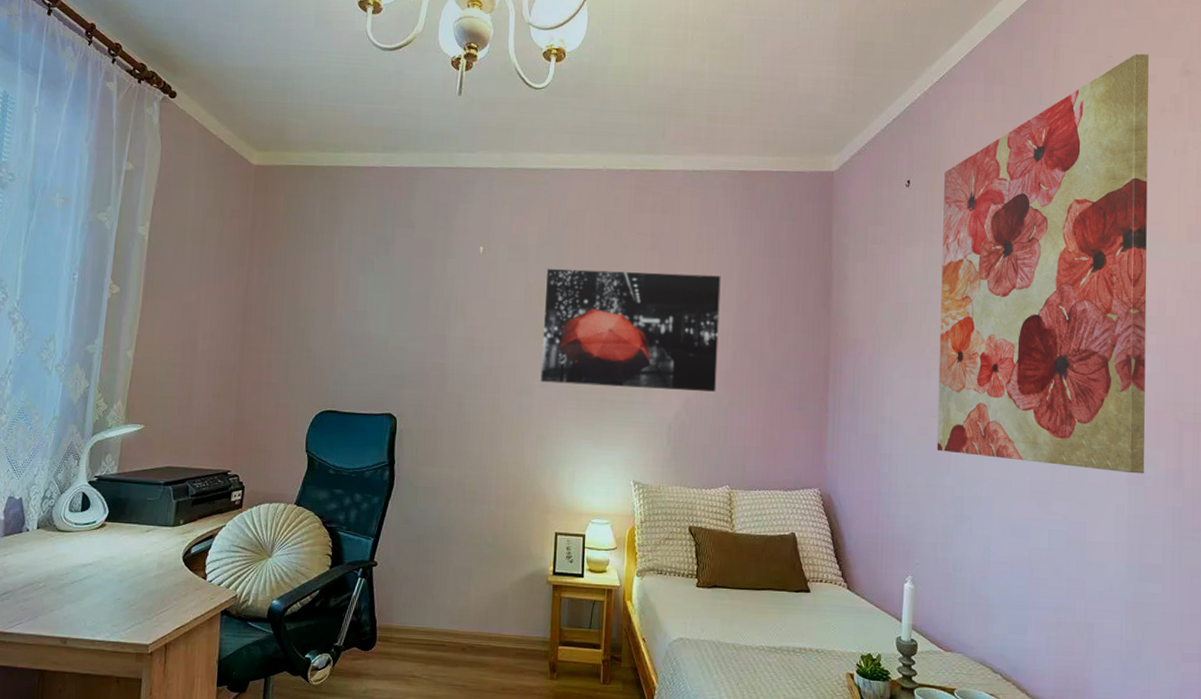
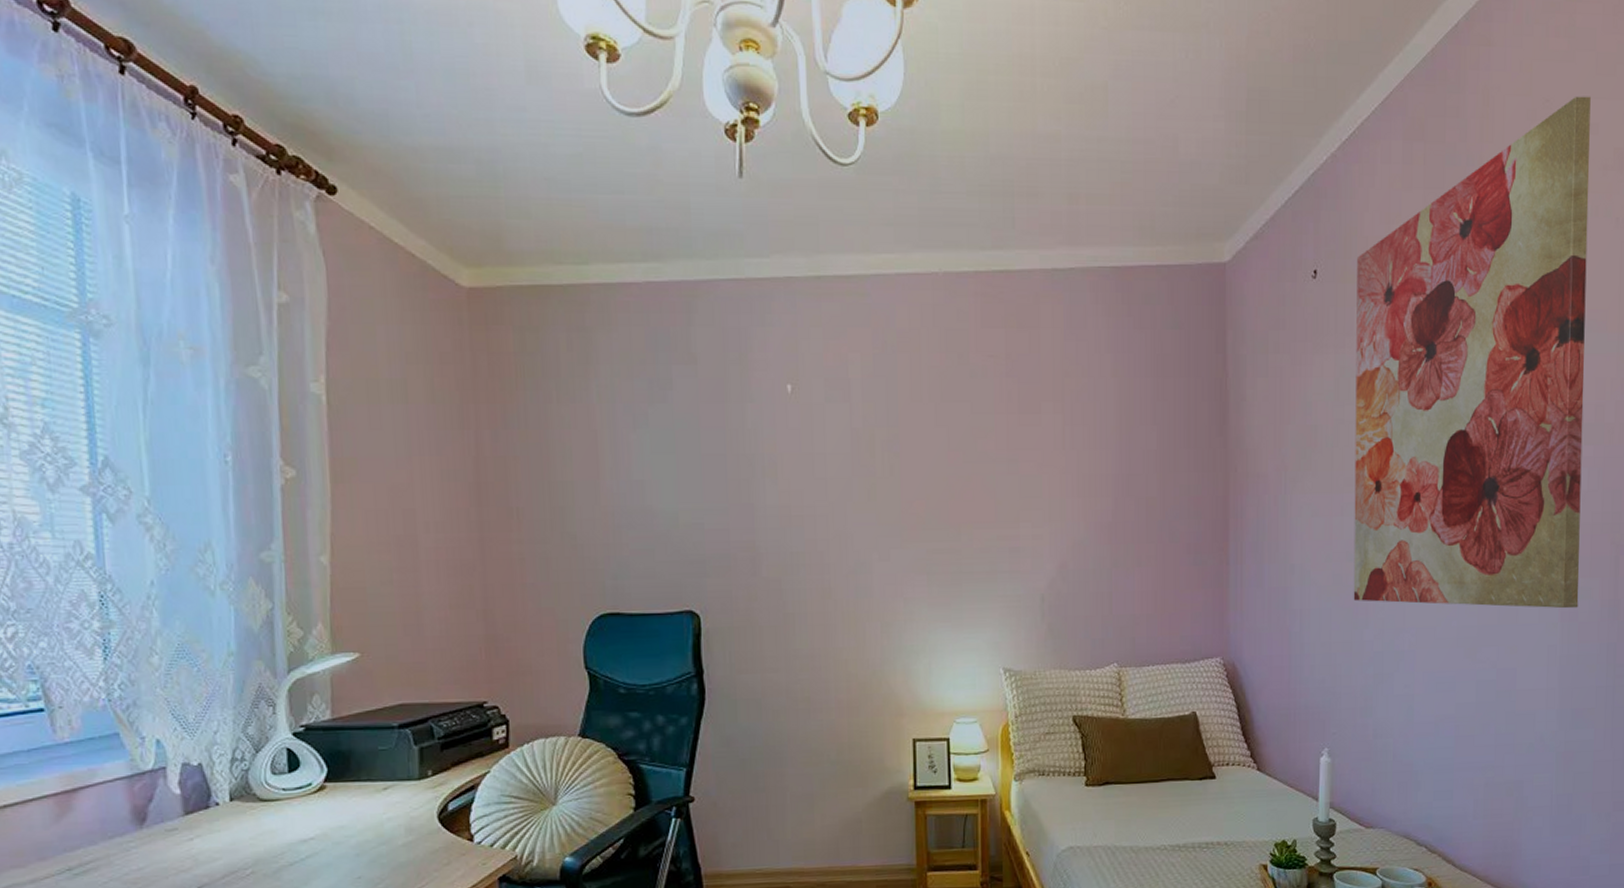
wall art: present [540,269,721,392] -> none [877,405,1096,556]

